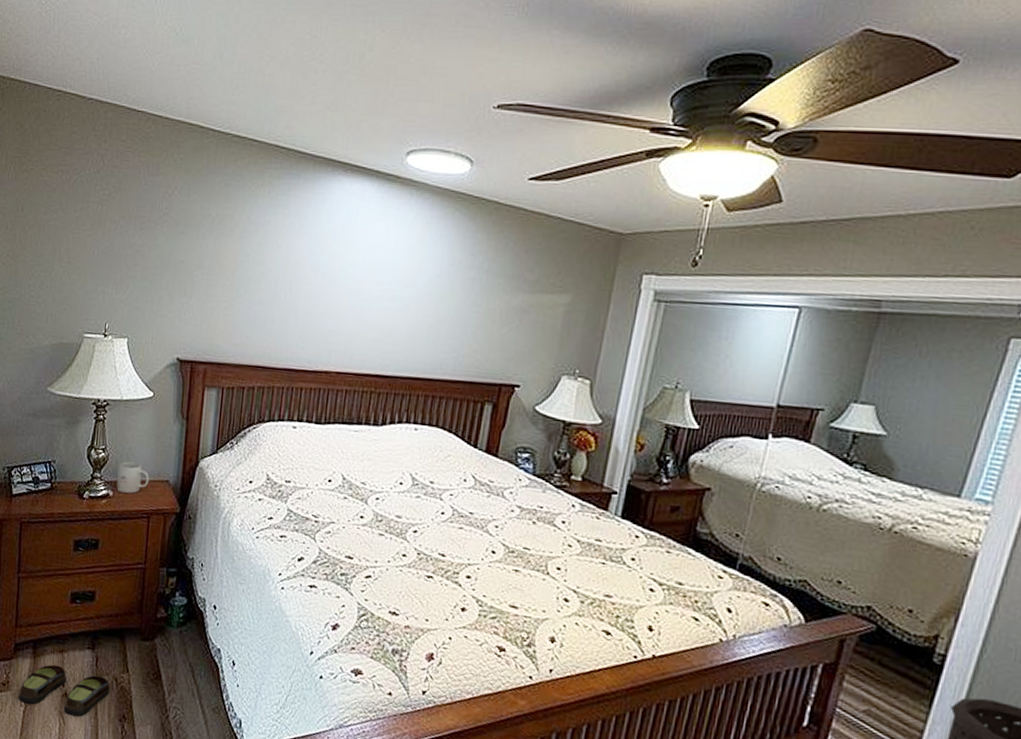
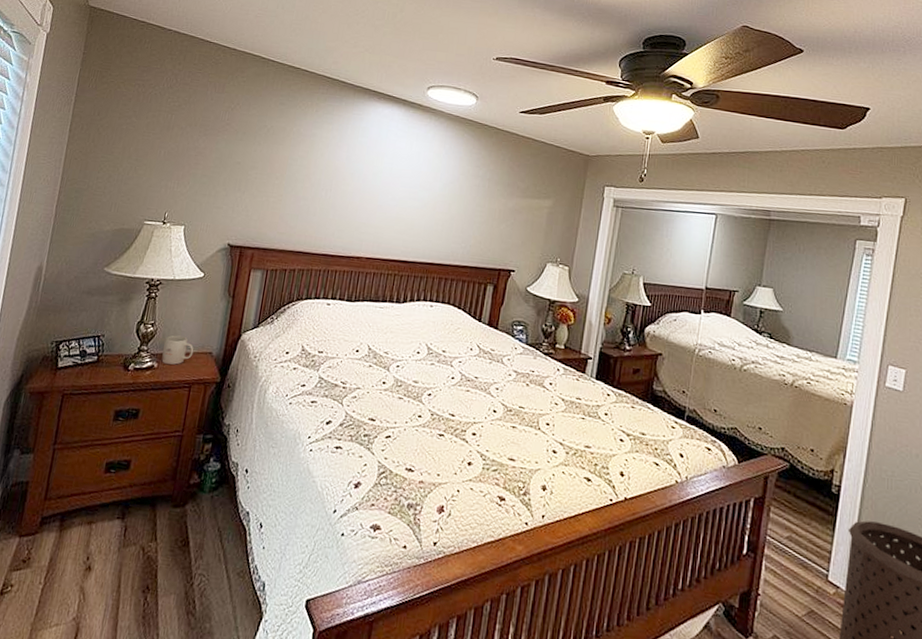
slippers: present [18,664,110,717] -> none [38,537,137,591]

